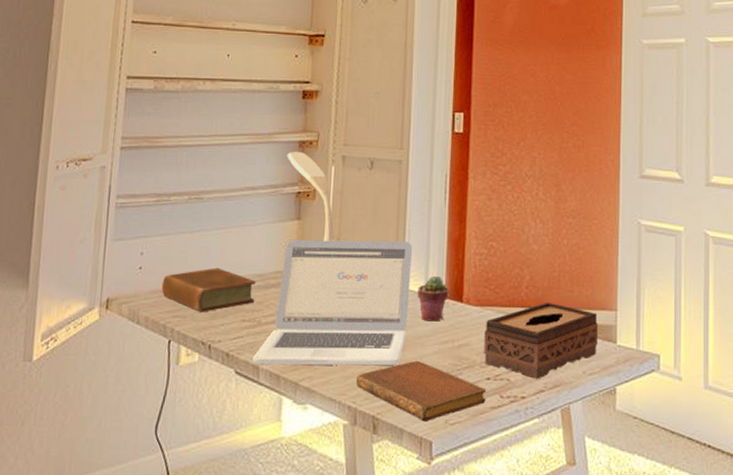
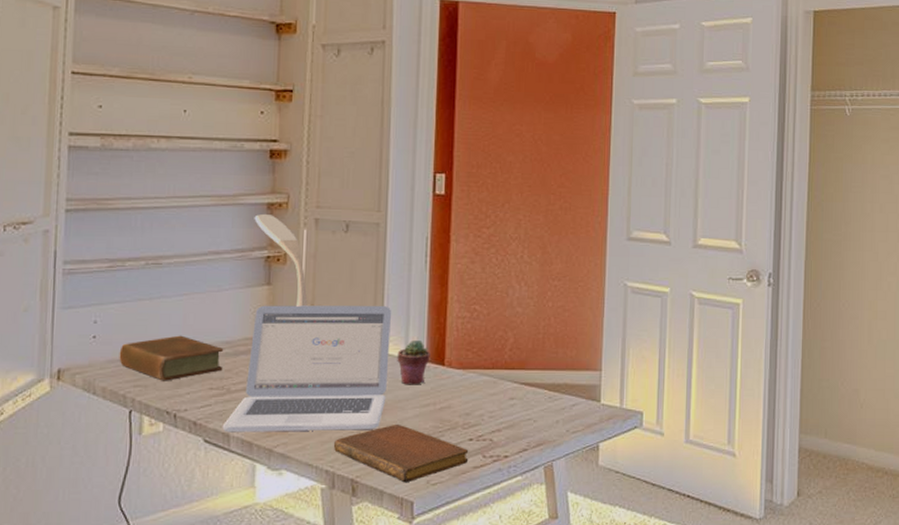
tissue box: present [484,301,598,379] -> none [466,363,582,438]

